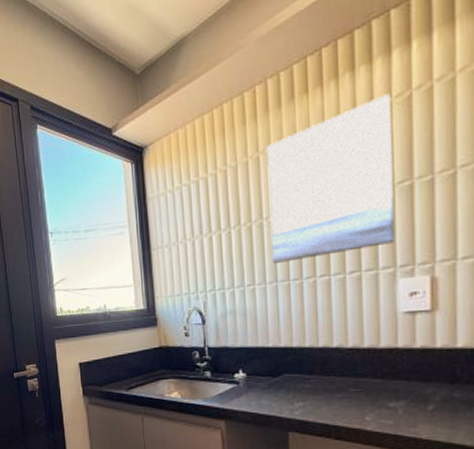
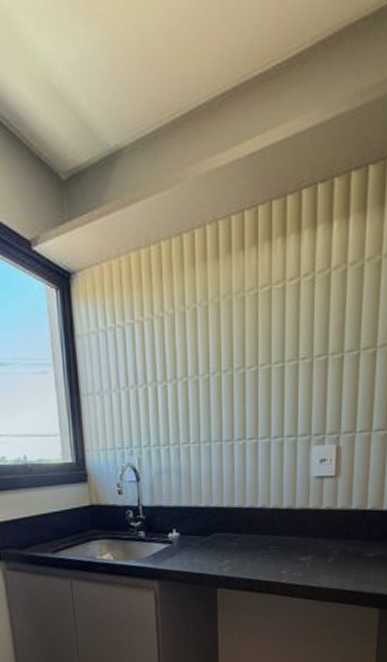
wall art: present [266,93,395,263] -> none [204,268,315,423]

